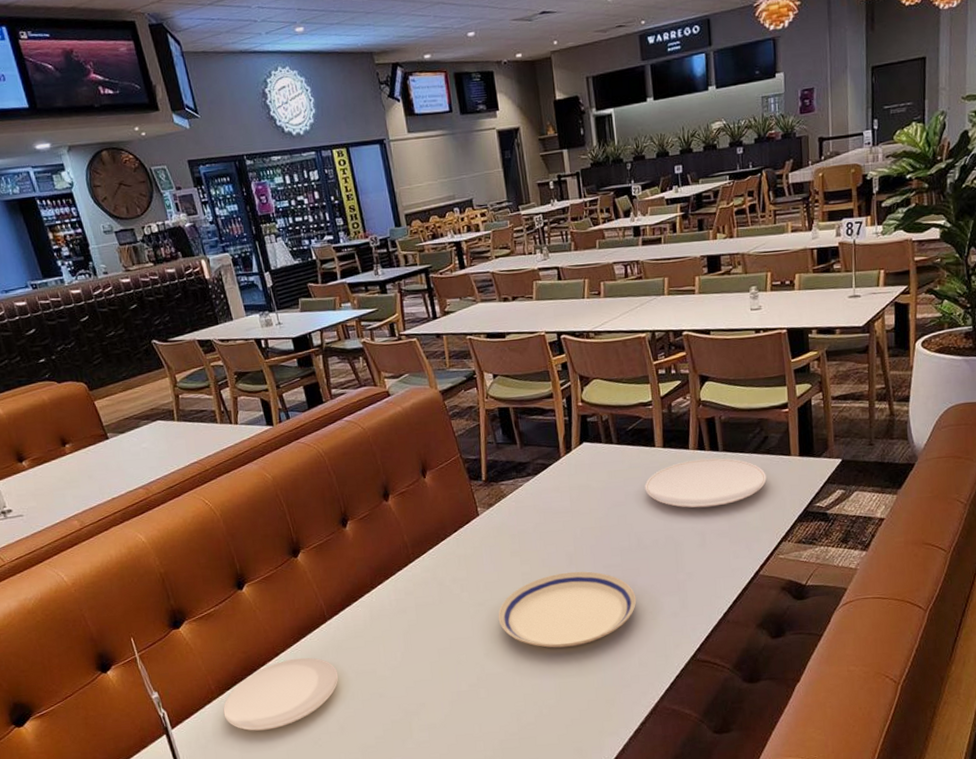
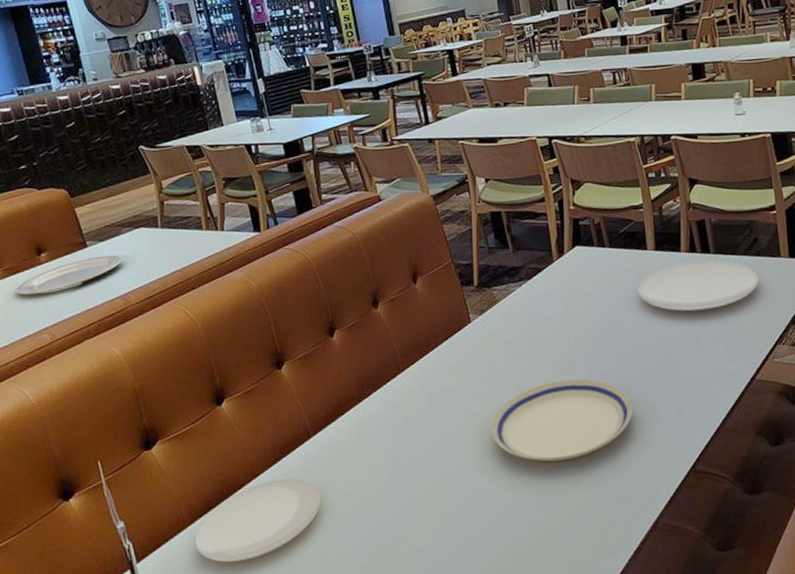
plate: none [44,446,142,484] -> present [16,255,122,295]

